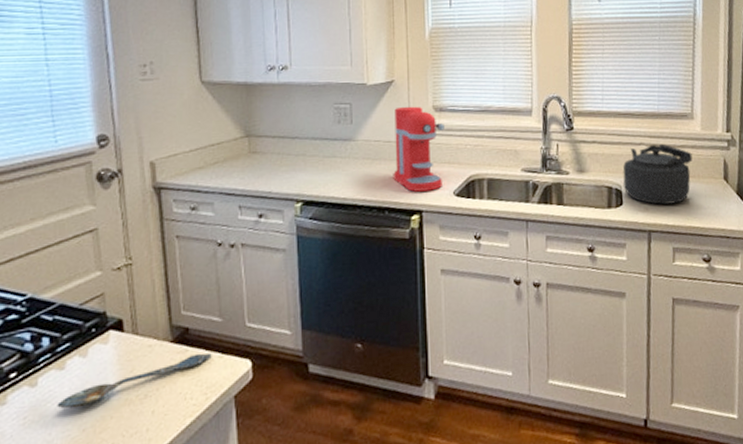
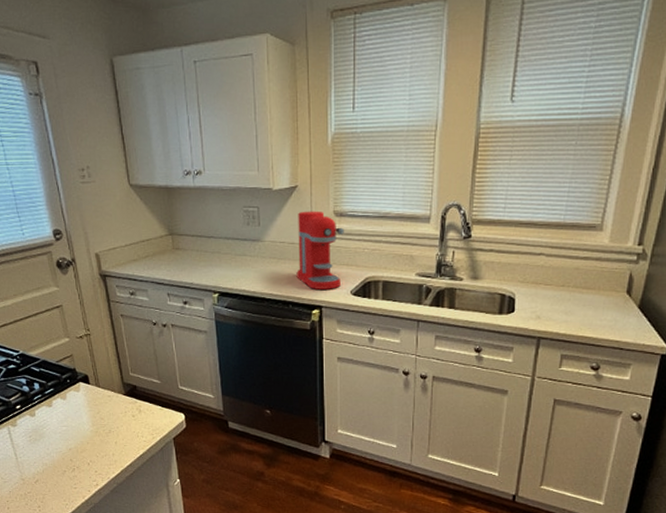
spoon: present [57,353,212,409] -> none [50,405,155,434]
kettle: present [622,144,693,205] -> none [518,256,595,314]

